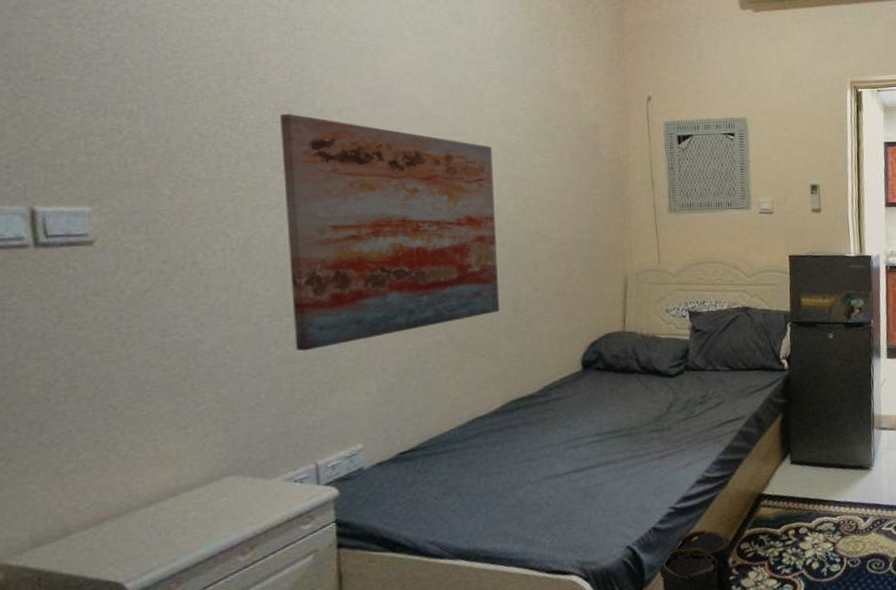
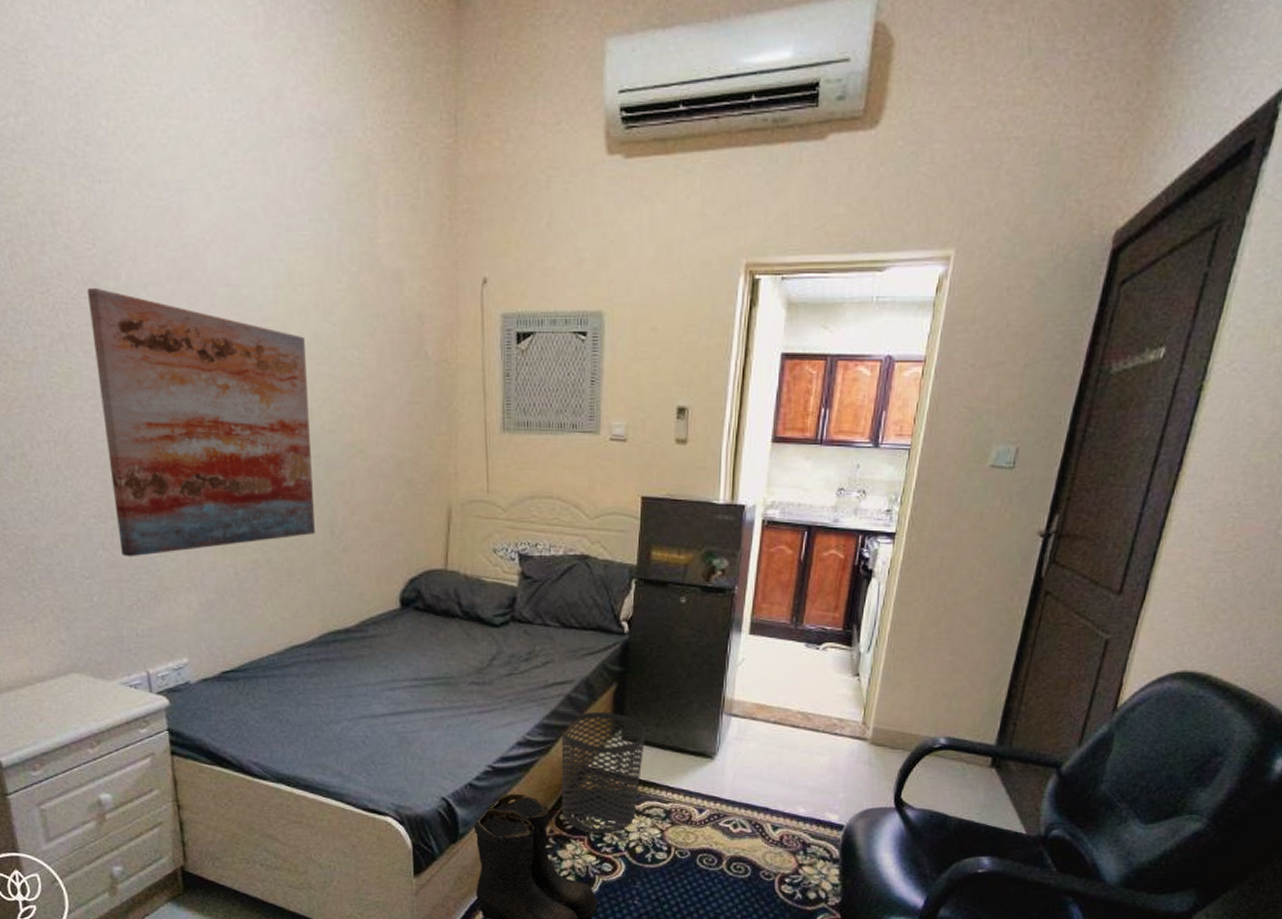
waste bin: none [737,441,811,558] -> present [562,711,645,834]

